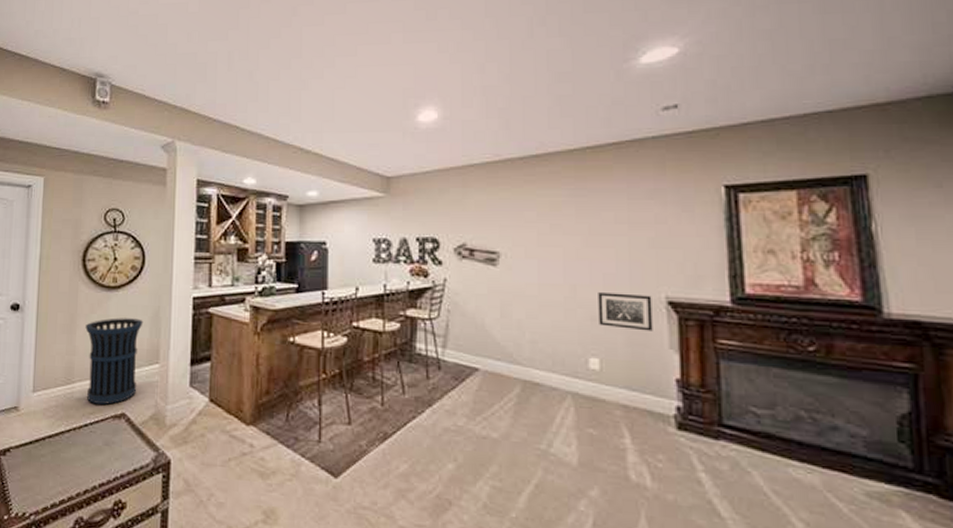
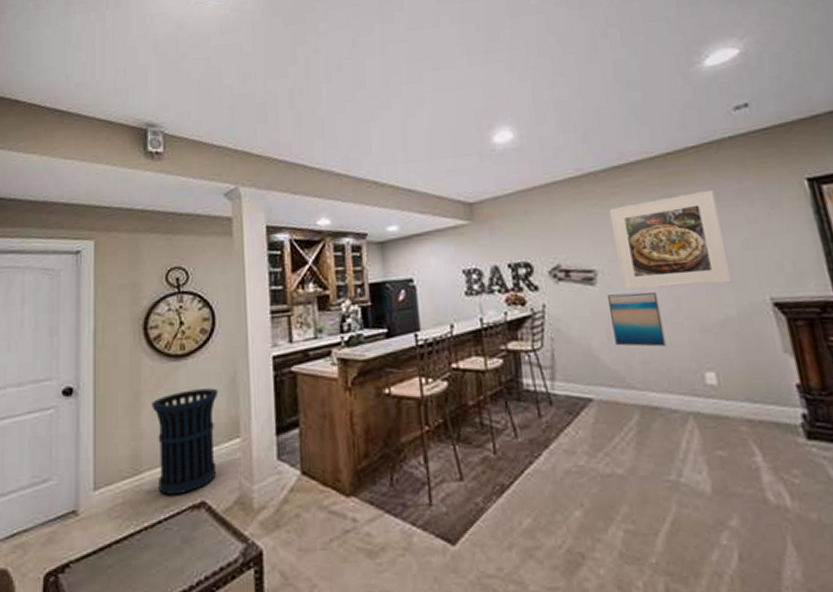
wall art: none [506,276,556,329] -> present [606,292,666,347]
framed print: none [521,187,631,278] -> present [609,189,733,290]
wall art: present [598,292,653,331] -> none [702,299,764,337]

